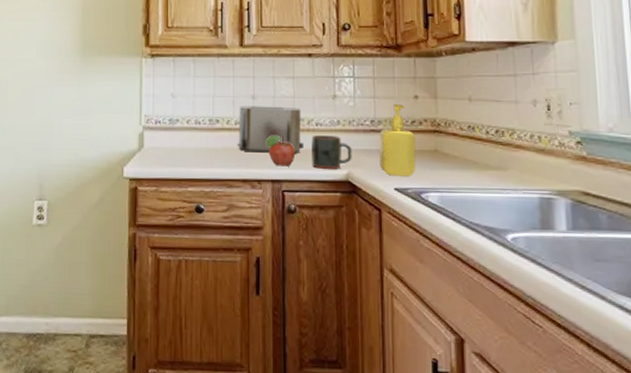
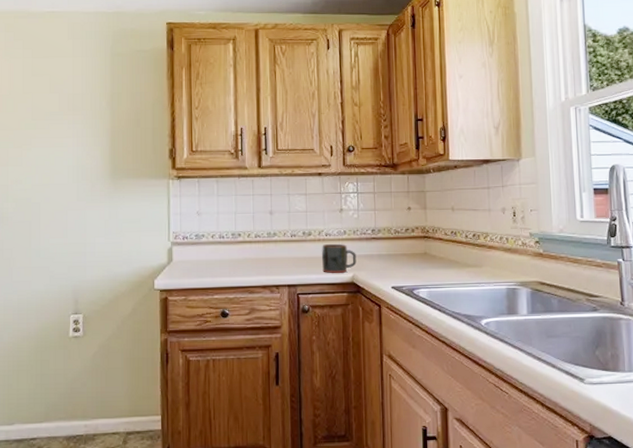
toaster: present [237,106,304,154] -> none [257,220,316,262]
fruit: present [267,135,296,167] -> none [283,245,309,273]
soap dispenser: present [379,103,416,177] -> none [379,214,409,277]

